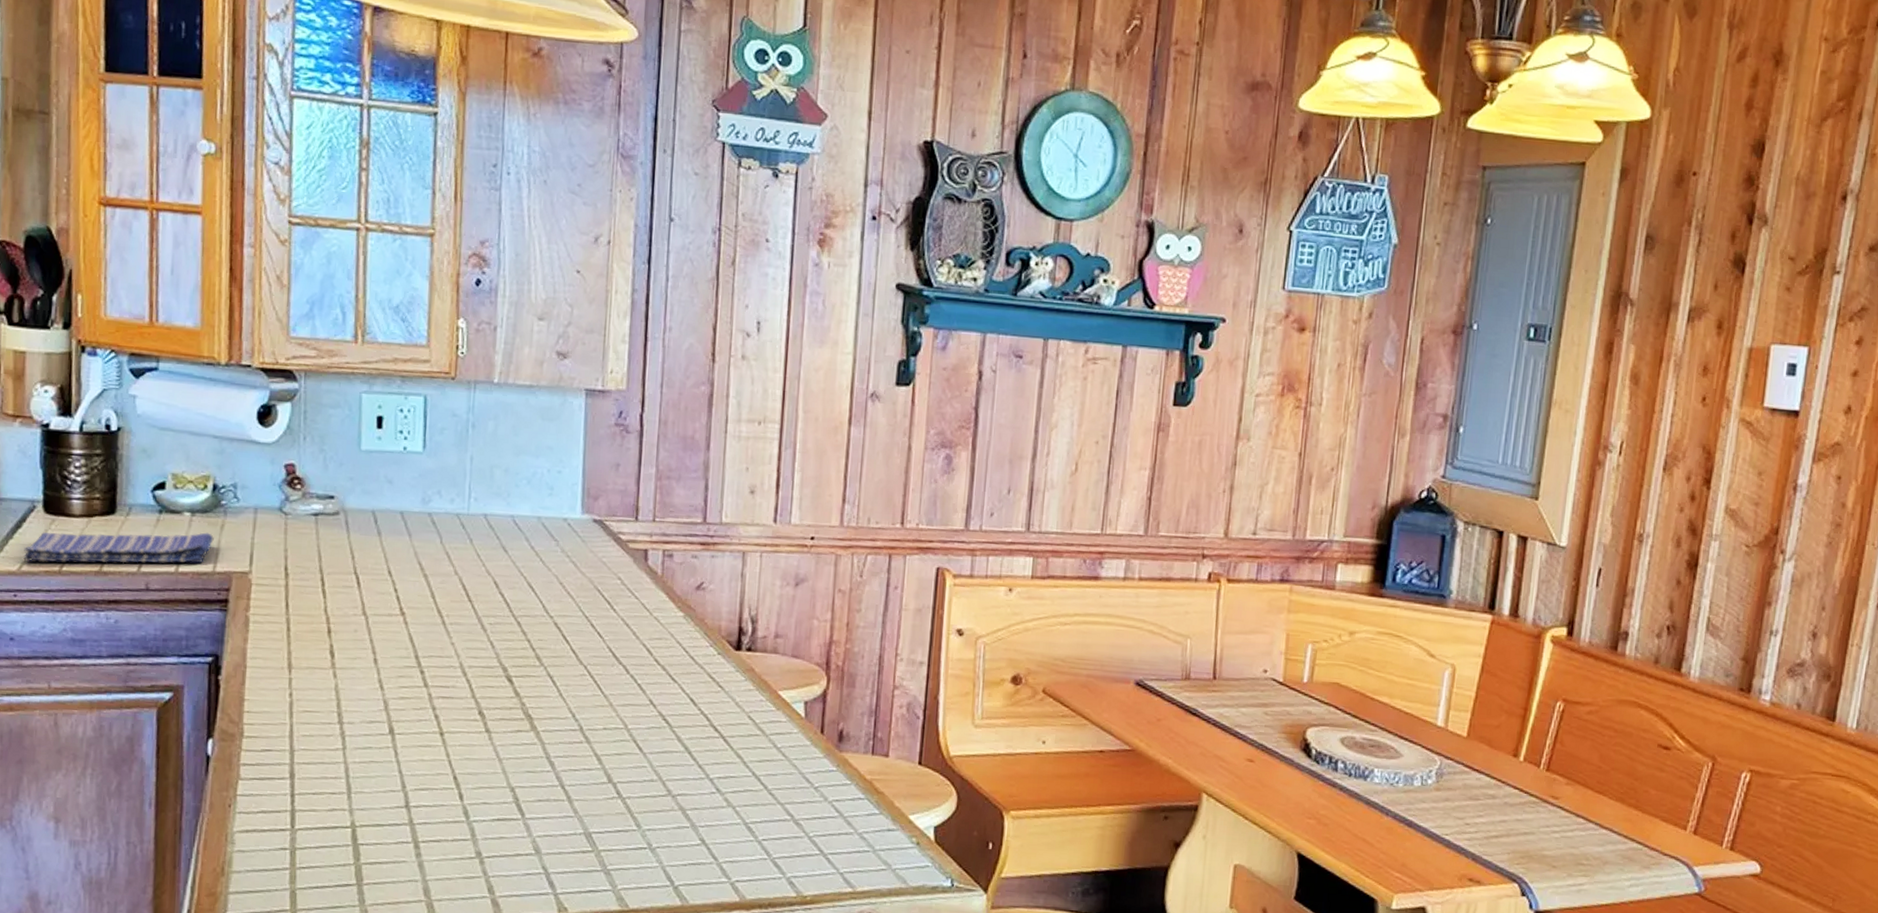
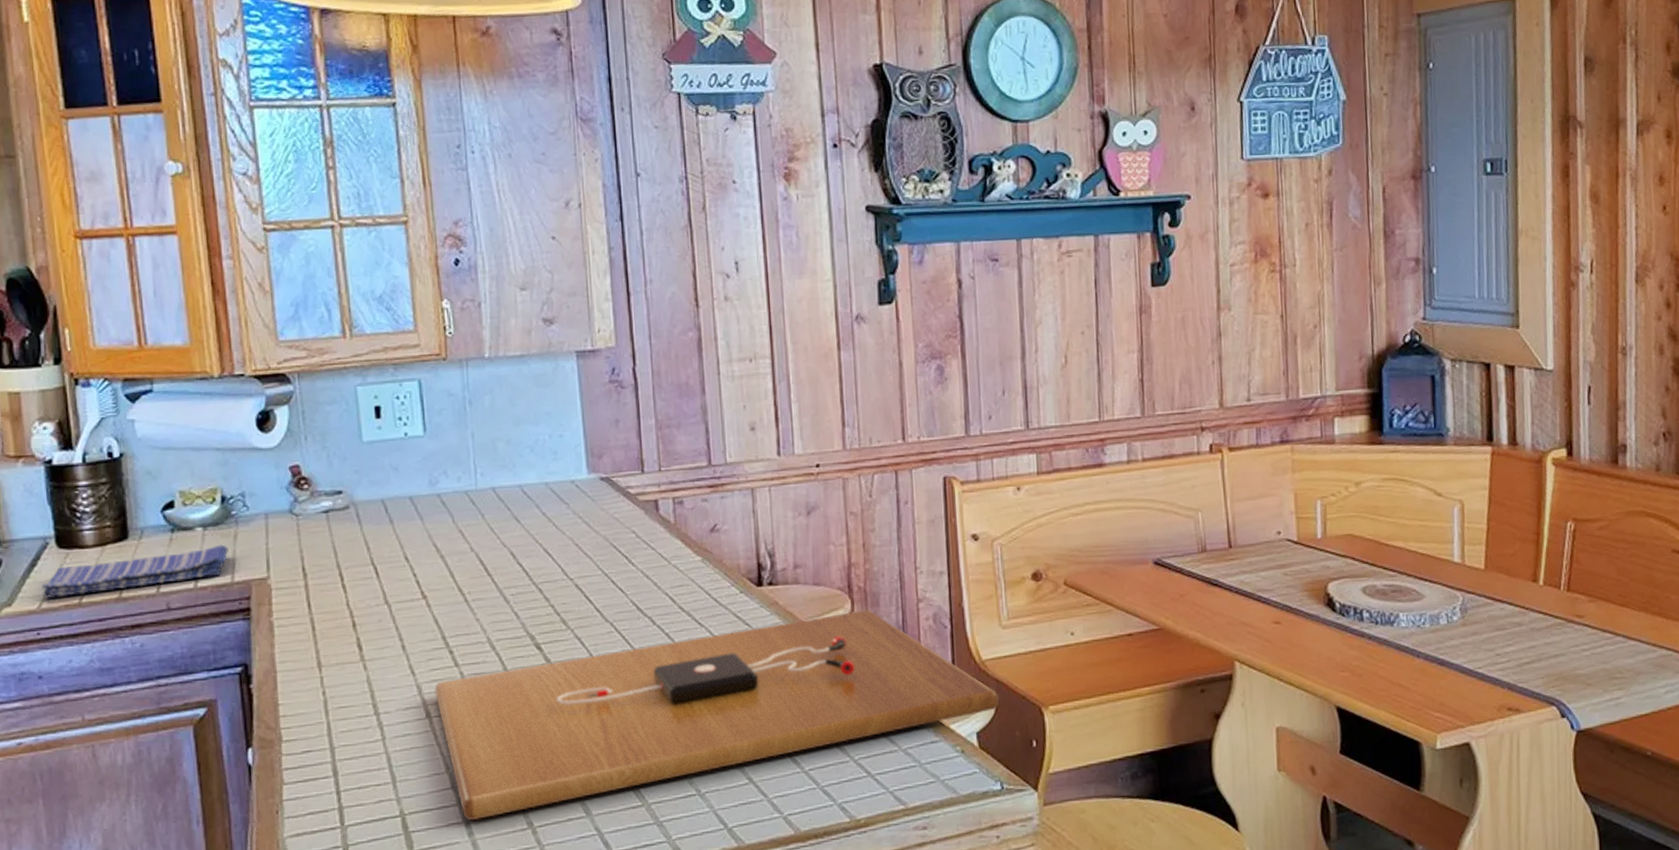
cutting board: none [400,688,962,843] -> present [434,608,1000,821]

